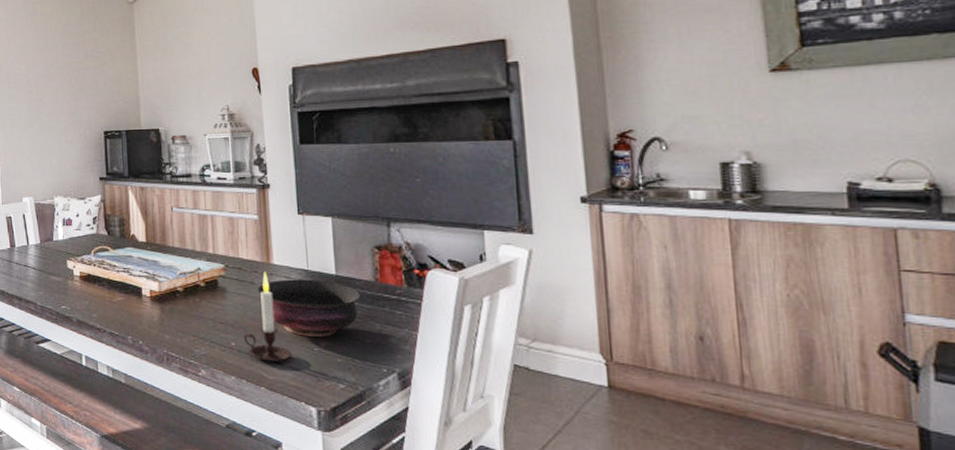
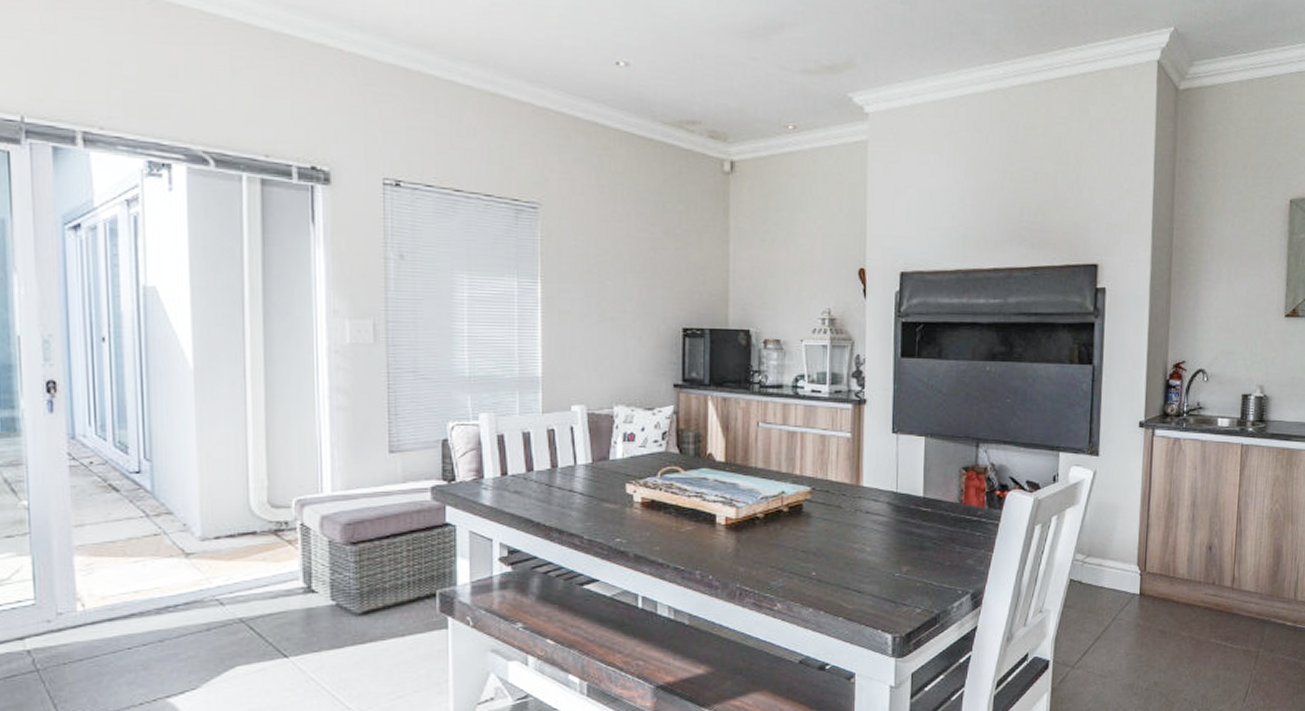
candle: present [244,271,293,362] -> none [825,494,874,591]
bowl: present [257,279,360,337] -> none [844,502,944,562]

